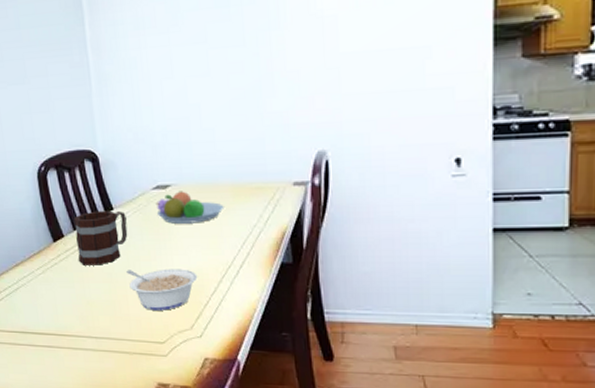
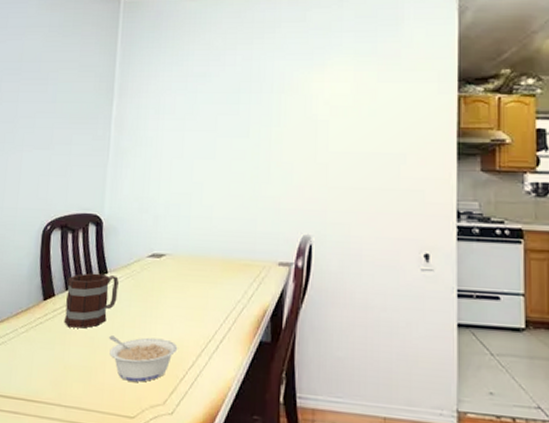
fruit bowl: present [155,191,224,224] -> none [148,261,212,294]

